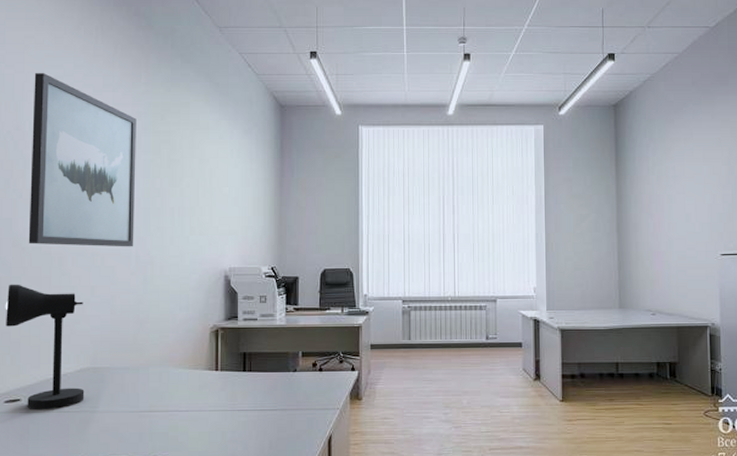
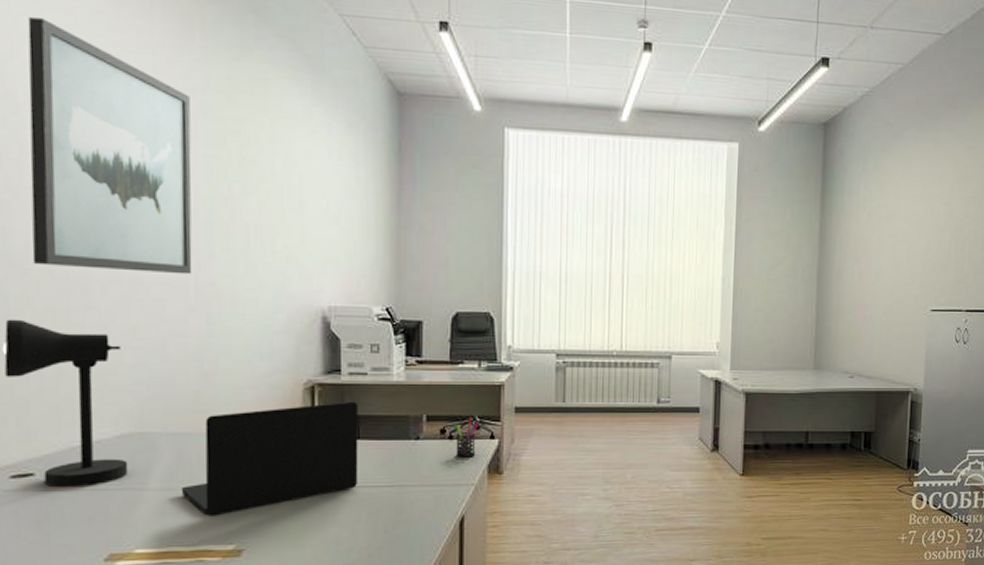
laptop: none [120,341,250,434] -> present [181,401,358,516]
pen holder: none [322,353,343,386] -> present [453,417,479,458]

